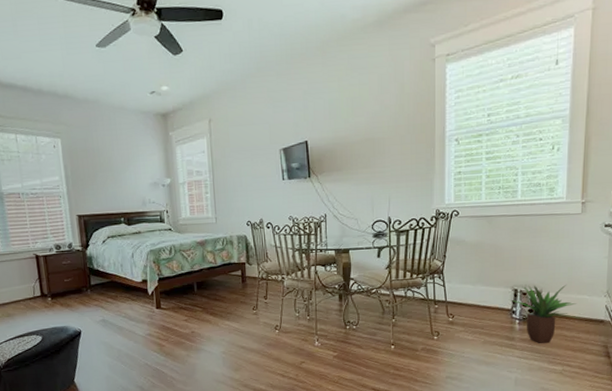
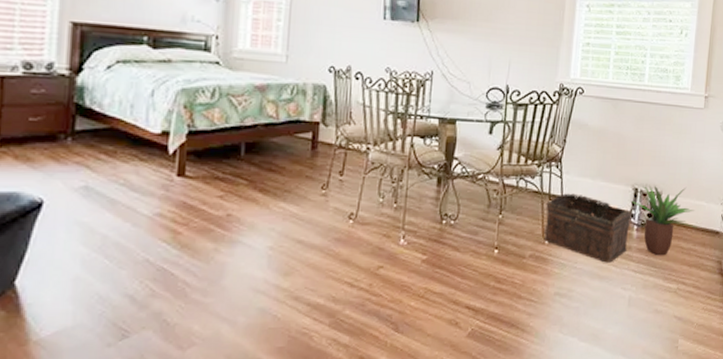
basket: none [432,298,513,352] -> present [543,193,632,263]

